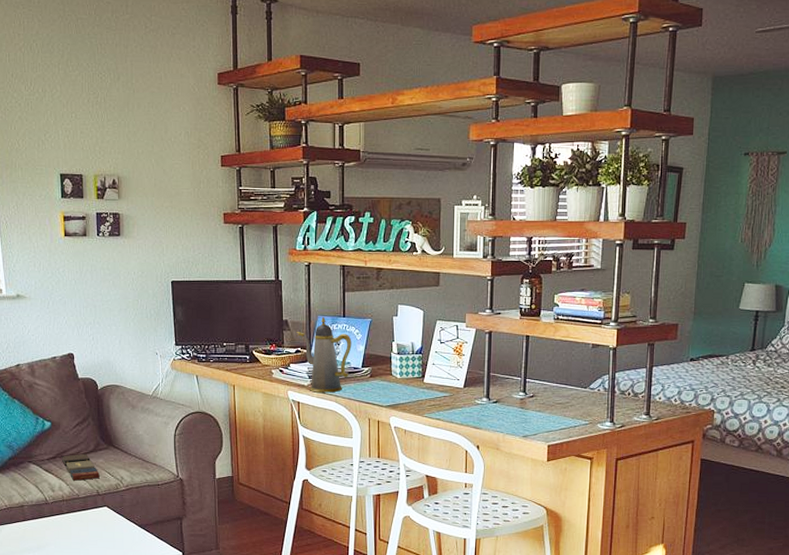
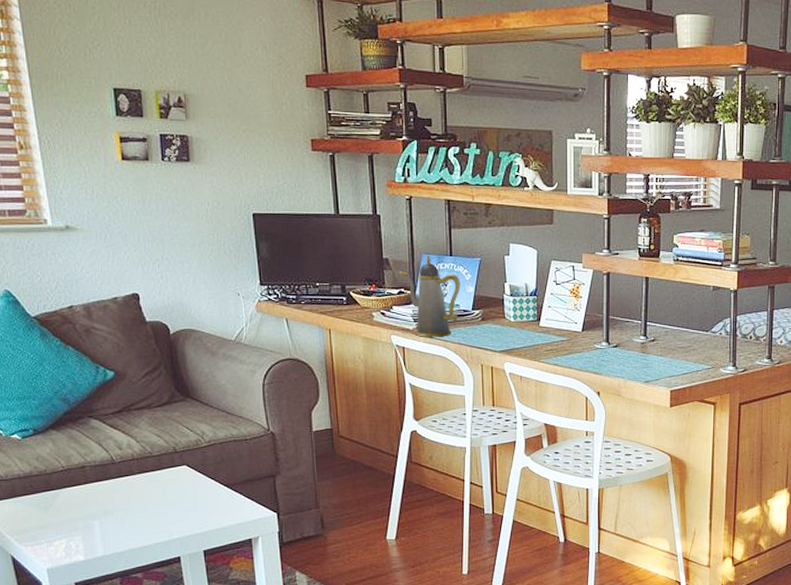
book set: present [62,453,100,481] -> none [129,406,176,437]

